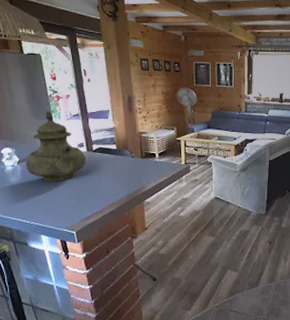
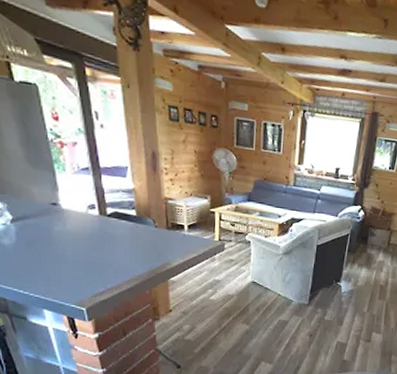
teapot: present [26,110,86,182] -> none [21,159,99,249]

